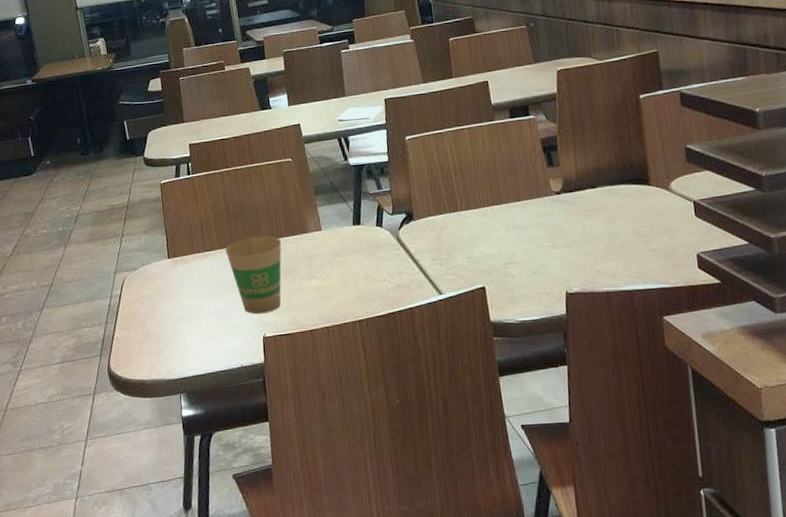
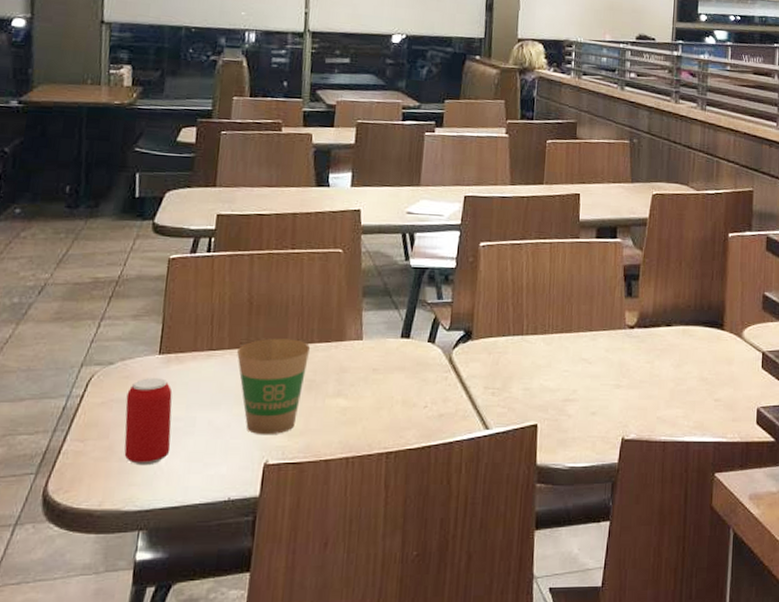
beverage can: none [151,277,191,345] -> present [124,378,173,466]

